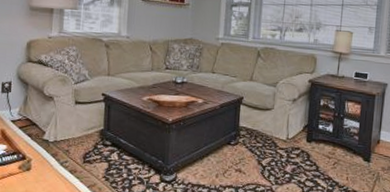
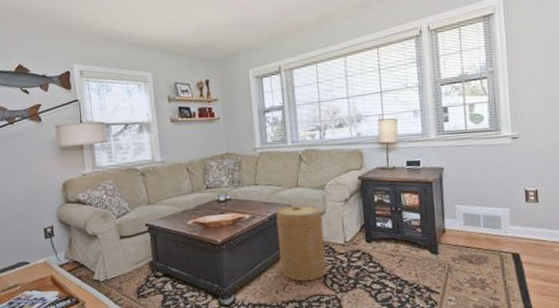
basket: none [223,96,271,171] -> present [276,204,327,282]

